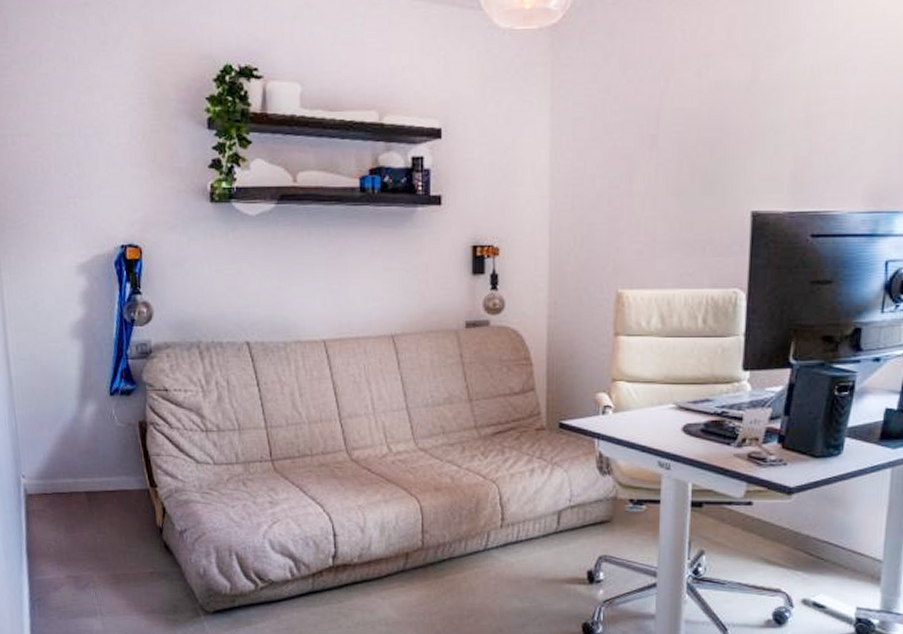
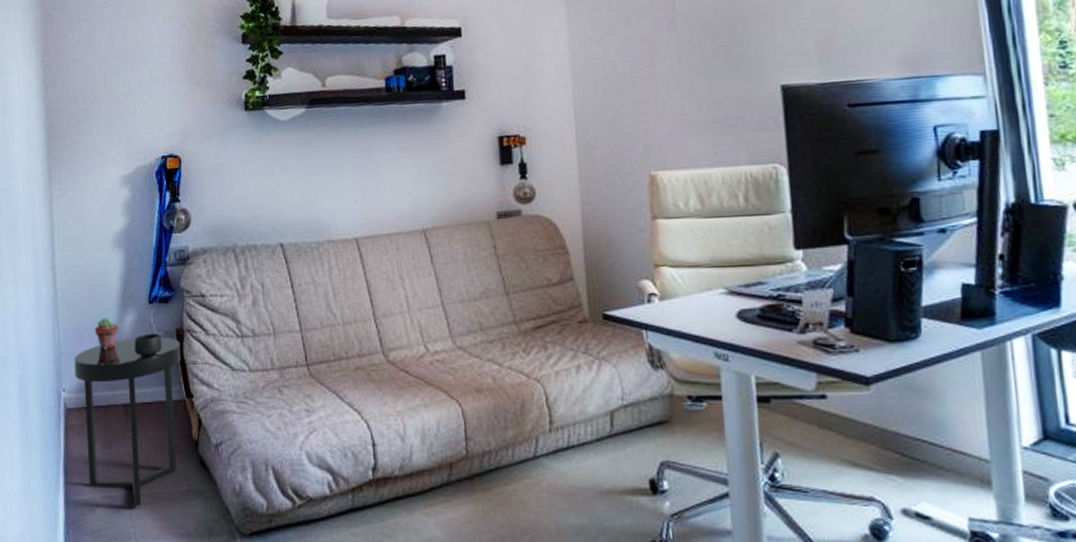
side table: none [33,428,145,586] -> present [74,337,181,507]
potted succulent: none [53,408,79,438] -> present [94,318,119,349]
mug: none [95,424,124,448] -> present [134,333,162,358]

